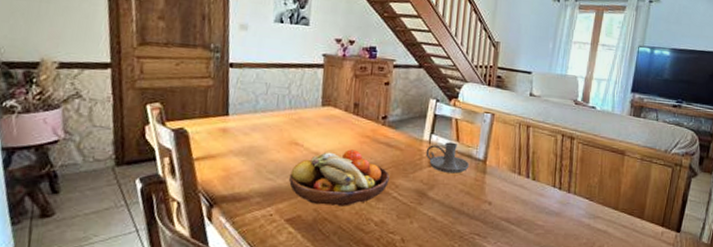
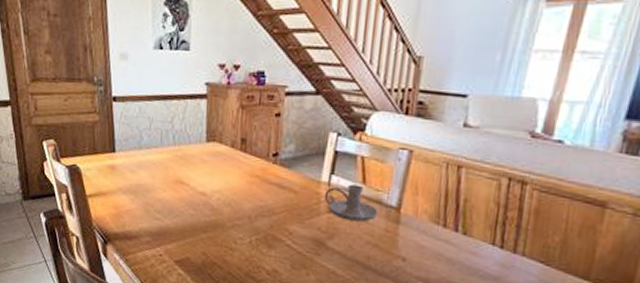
fruit bowl: present [289,149,389,206] -> none [177,190,282,252]

